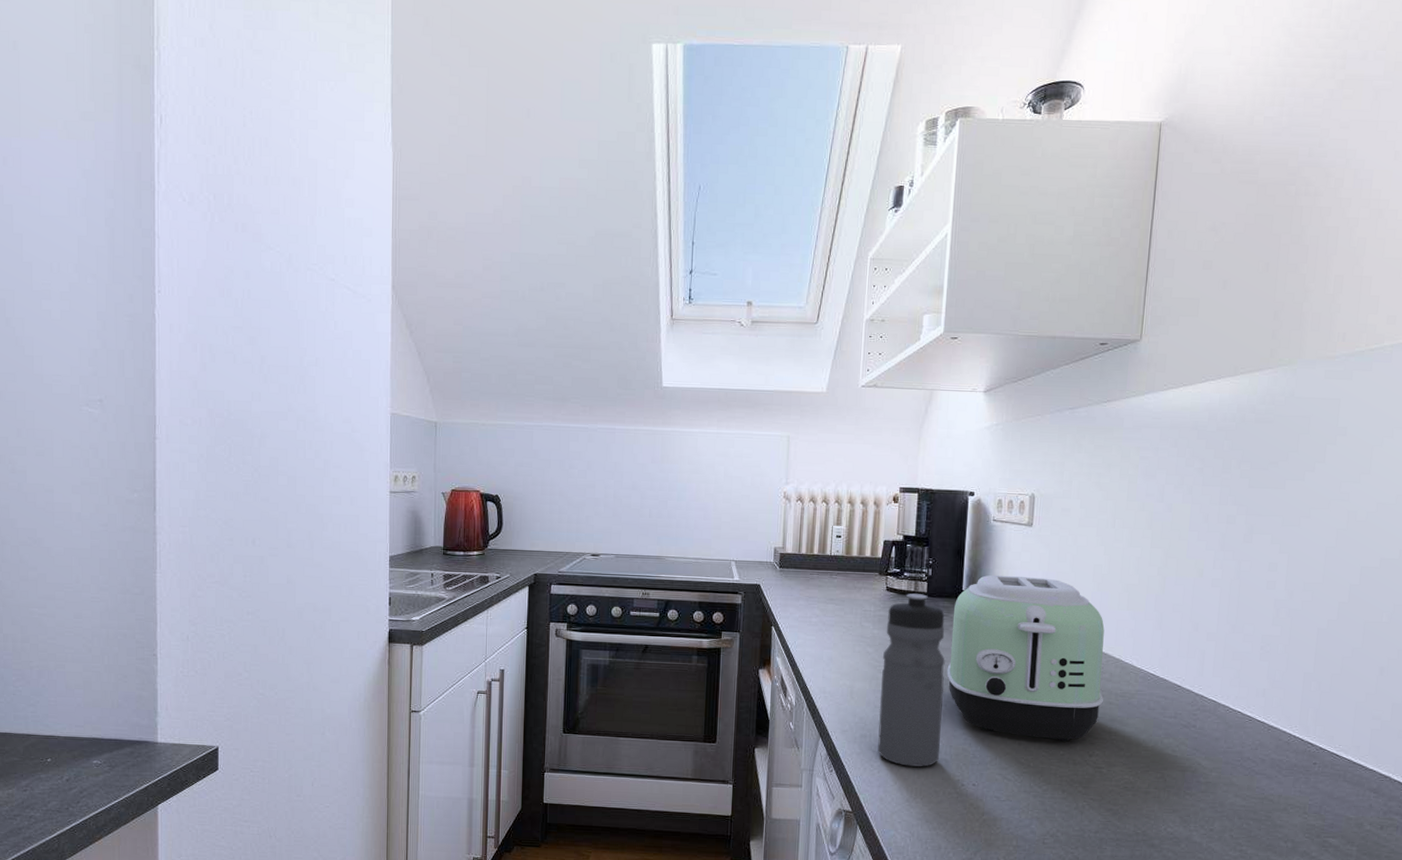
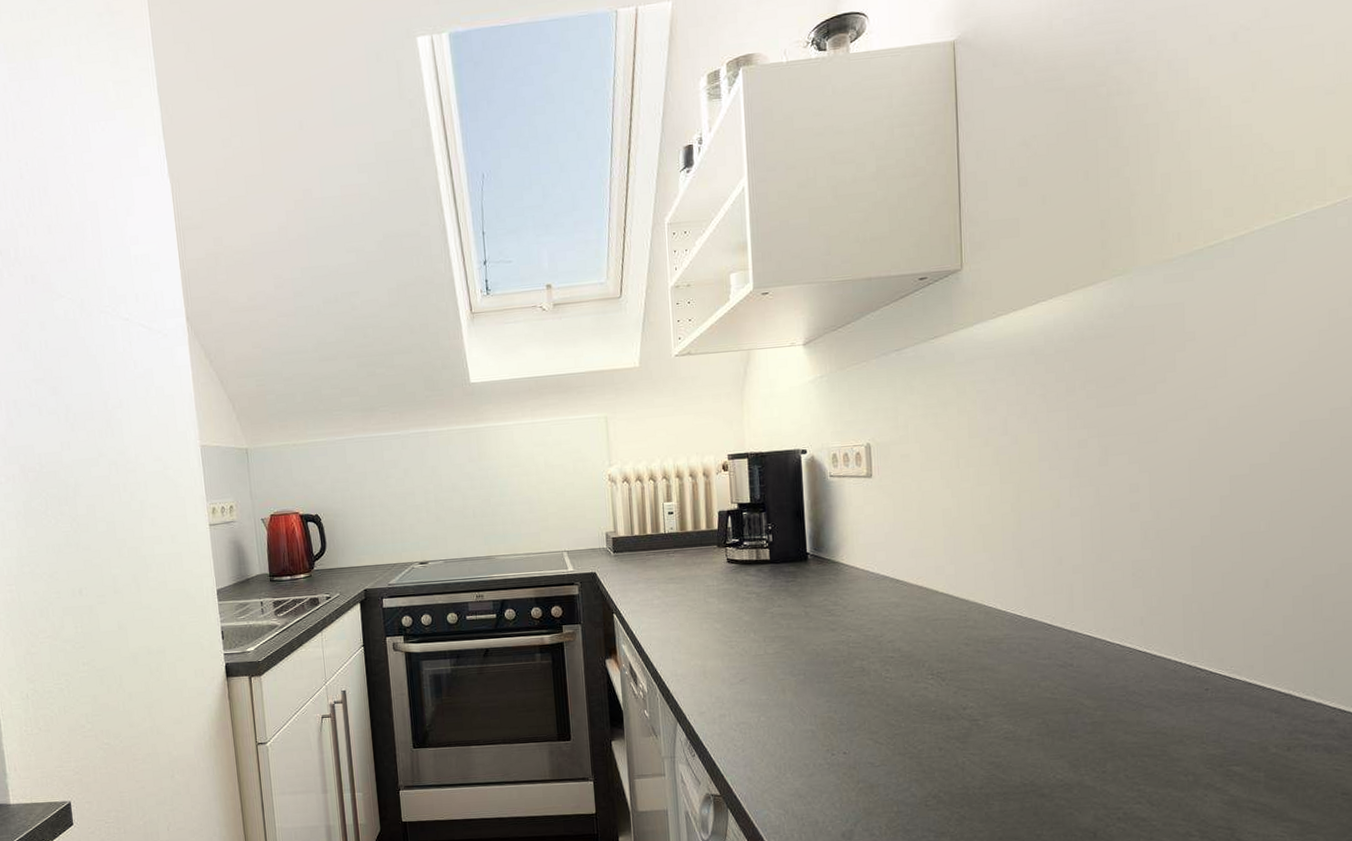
water bottle: present [877,593,945,768] -> none [732,561,805,742]
toaster: present [947,575,1105,742] -> none [800,529,970,697]

